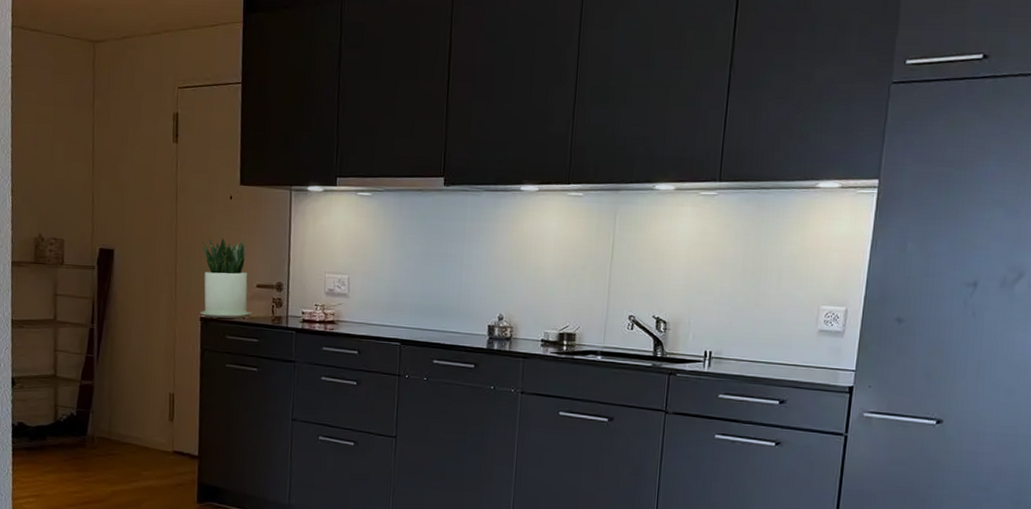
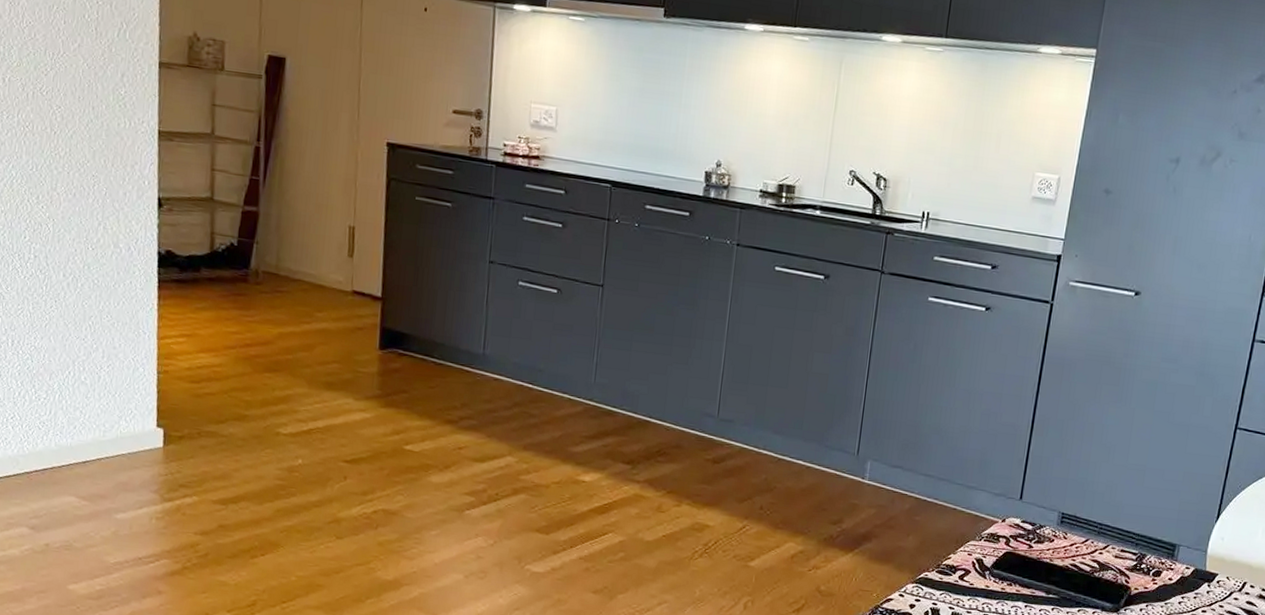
planter: present [199,238,252,319] -> none [386,54,447,147]

